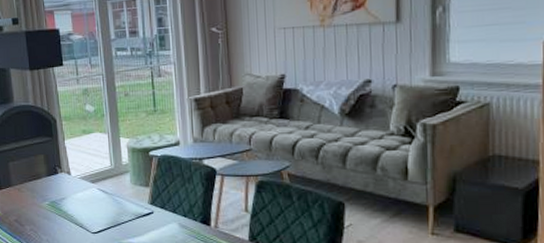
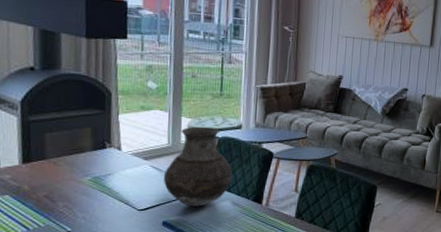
vase: none [110,145,176,229] -> present [163,126,232,206]

